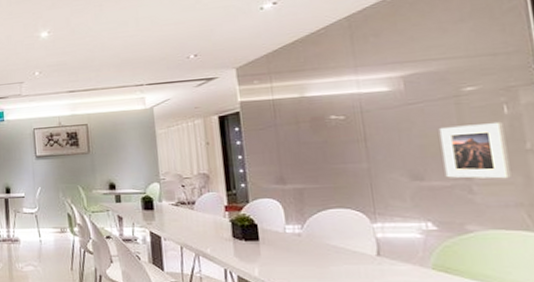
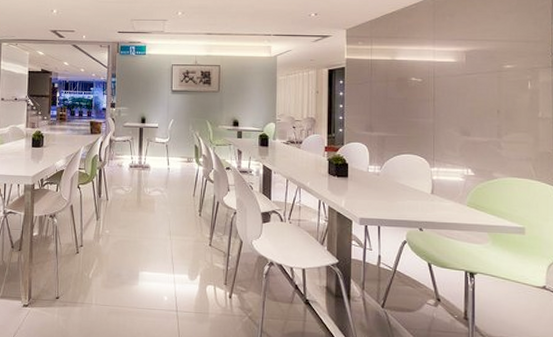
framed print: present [438,121,511,179] -> none [484,94,526,139]

